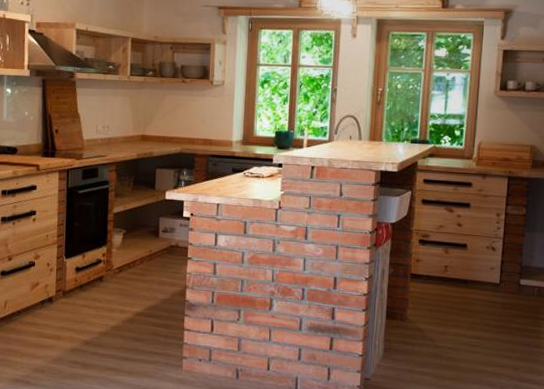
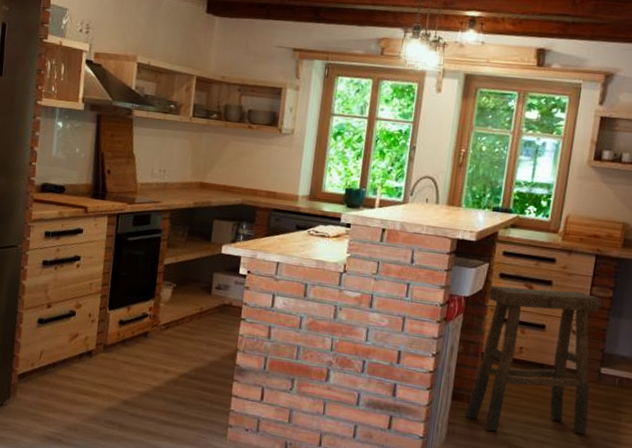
stool: none [399,211,516,346] -> present [464,286,602,434]

